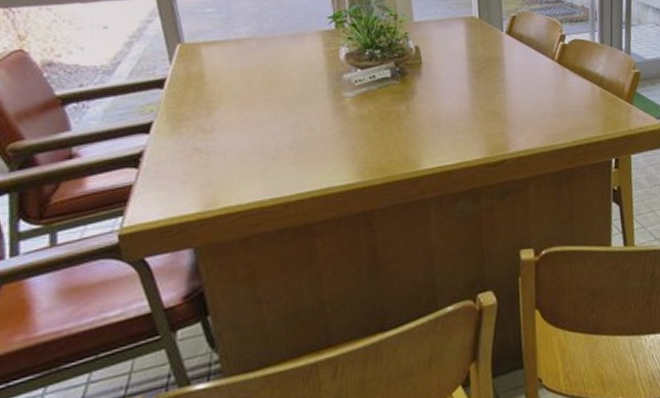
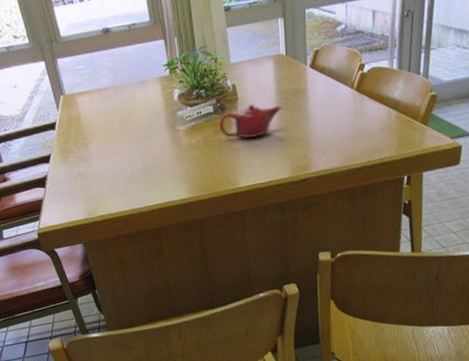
teapot: none [398,70,475,111] -> present [219,104,282,139]

